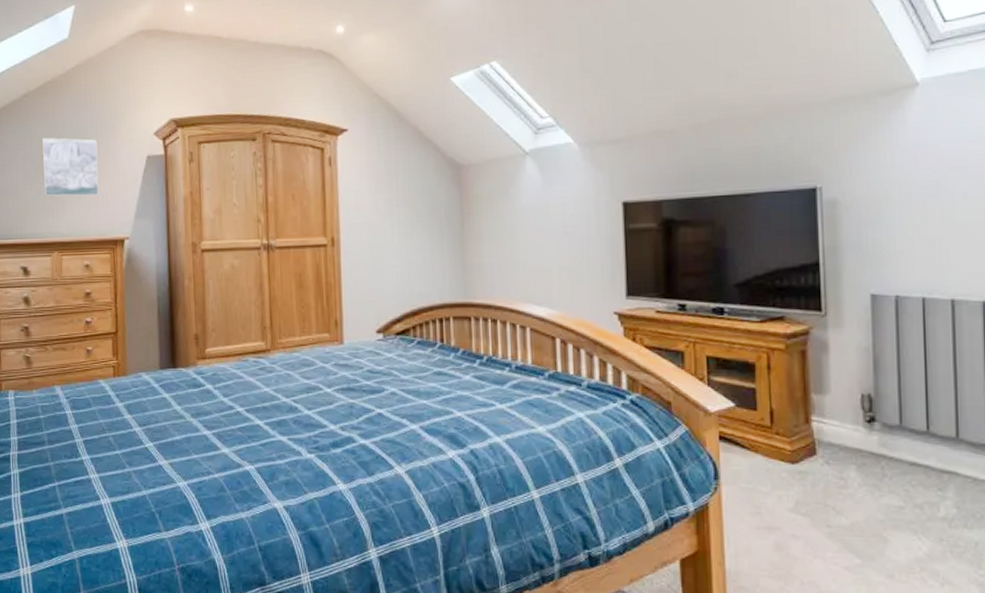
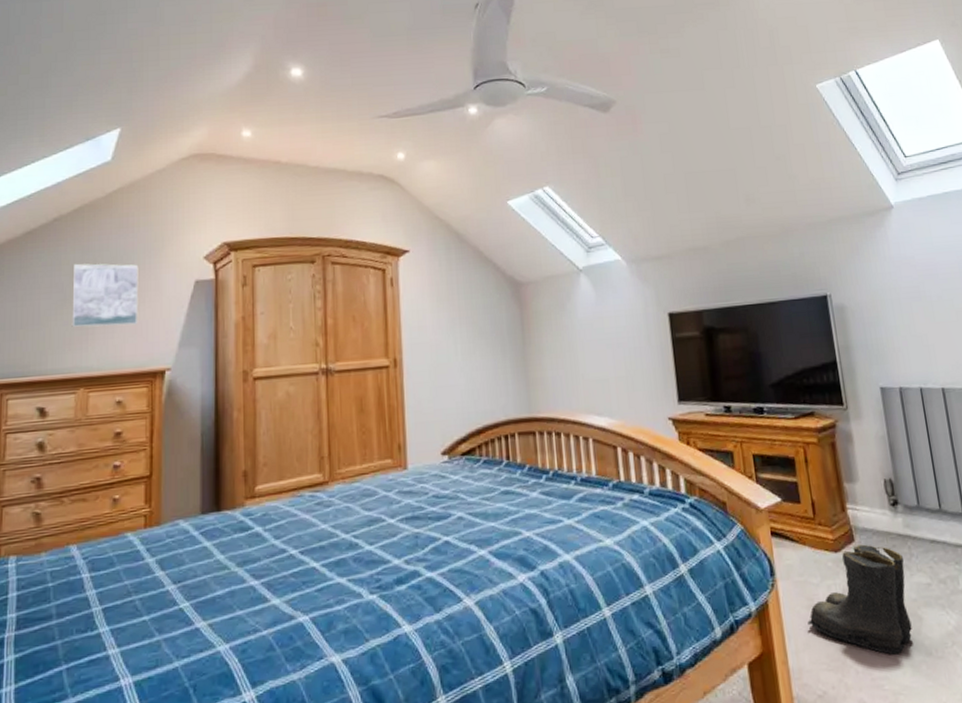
boots: none [751,459,875,572] -> present [807,544,912,655]

